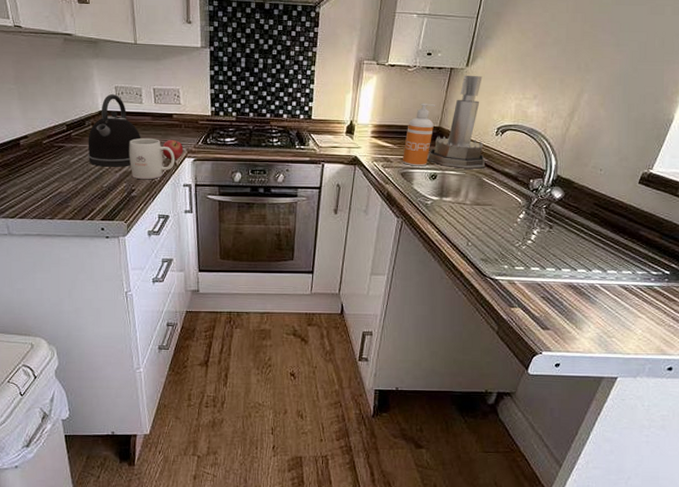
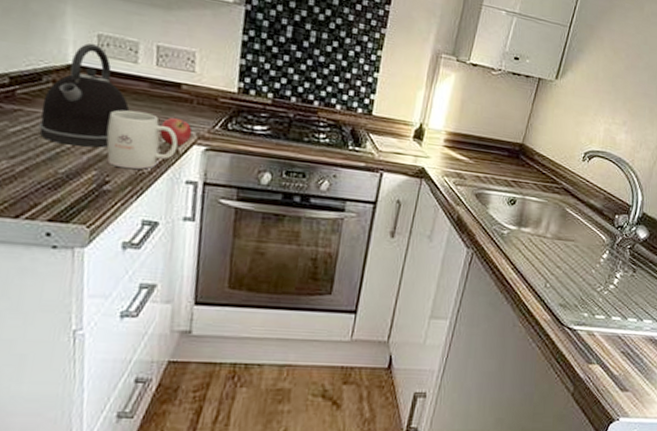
soap dispenser: present [402,103,436,167] -> none [477,113,521,188]
paper towel holder: present [426,75,486,169] -> none [506,88,572,197]

